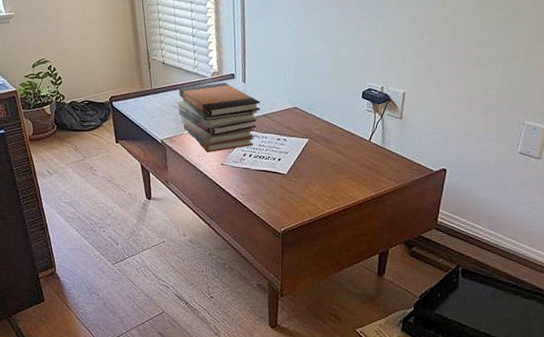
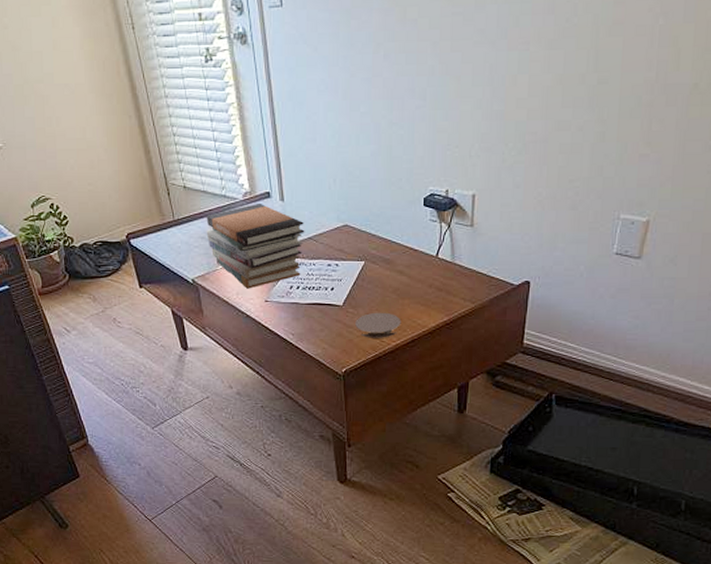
coaster: none [296,182,336,206] -> present [355,312,402,338]

